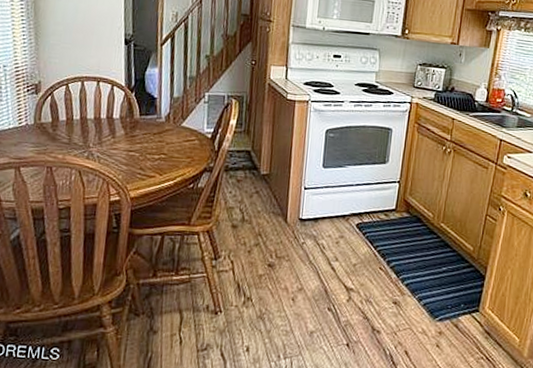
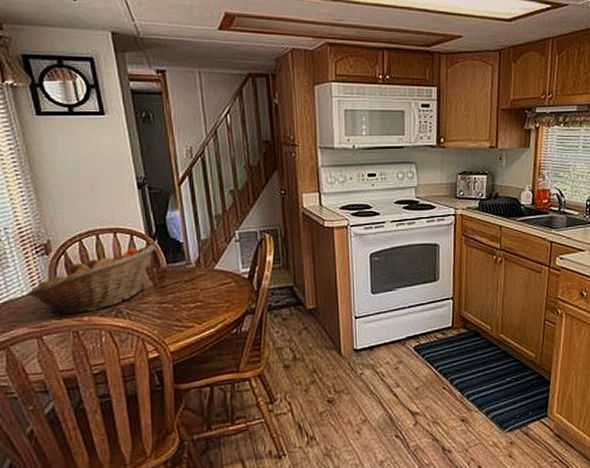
fruit basket: none [13,96,132,152] -> present [27,245,155,316]

